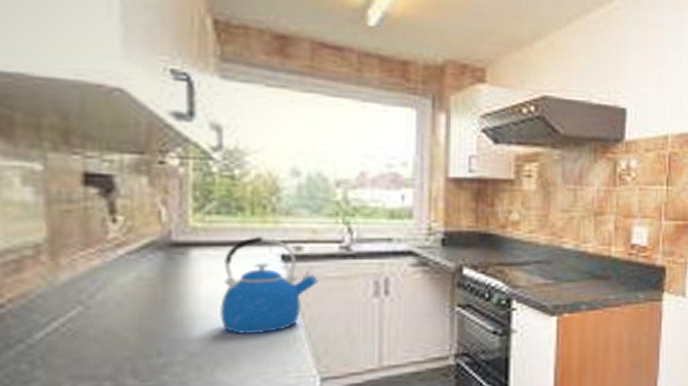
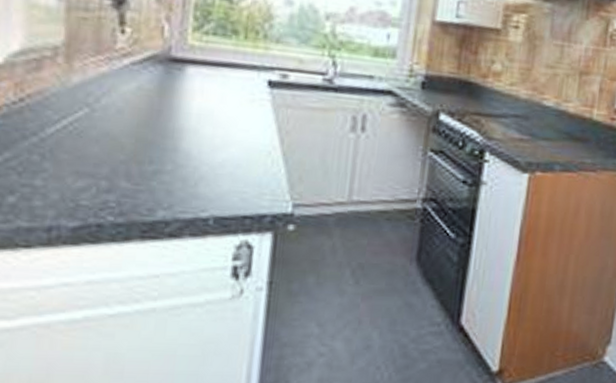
kettle: present [220,236,318,334] -> none [207,60,300,154]

